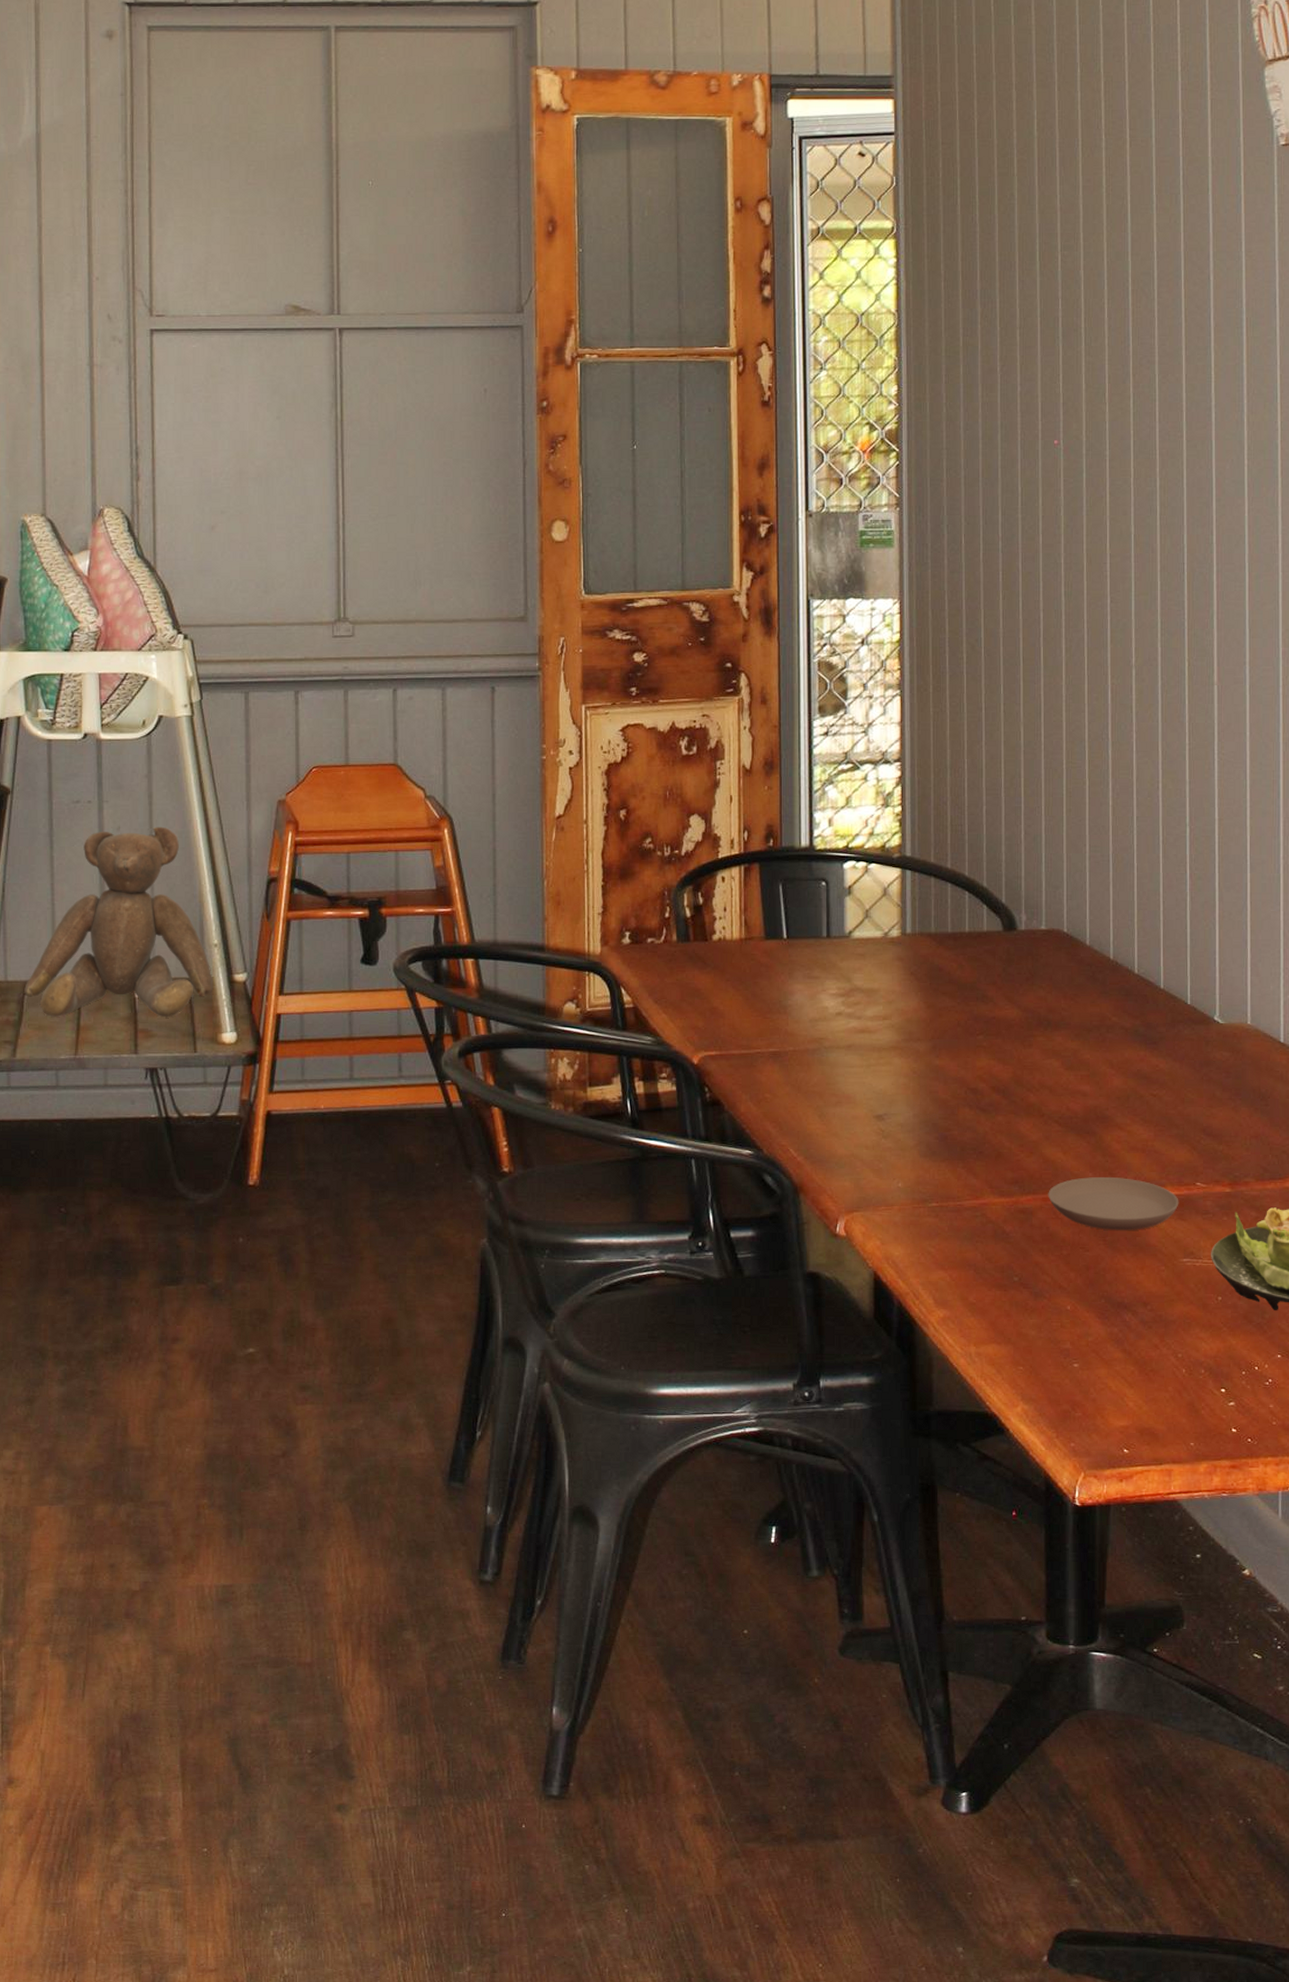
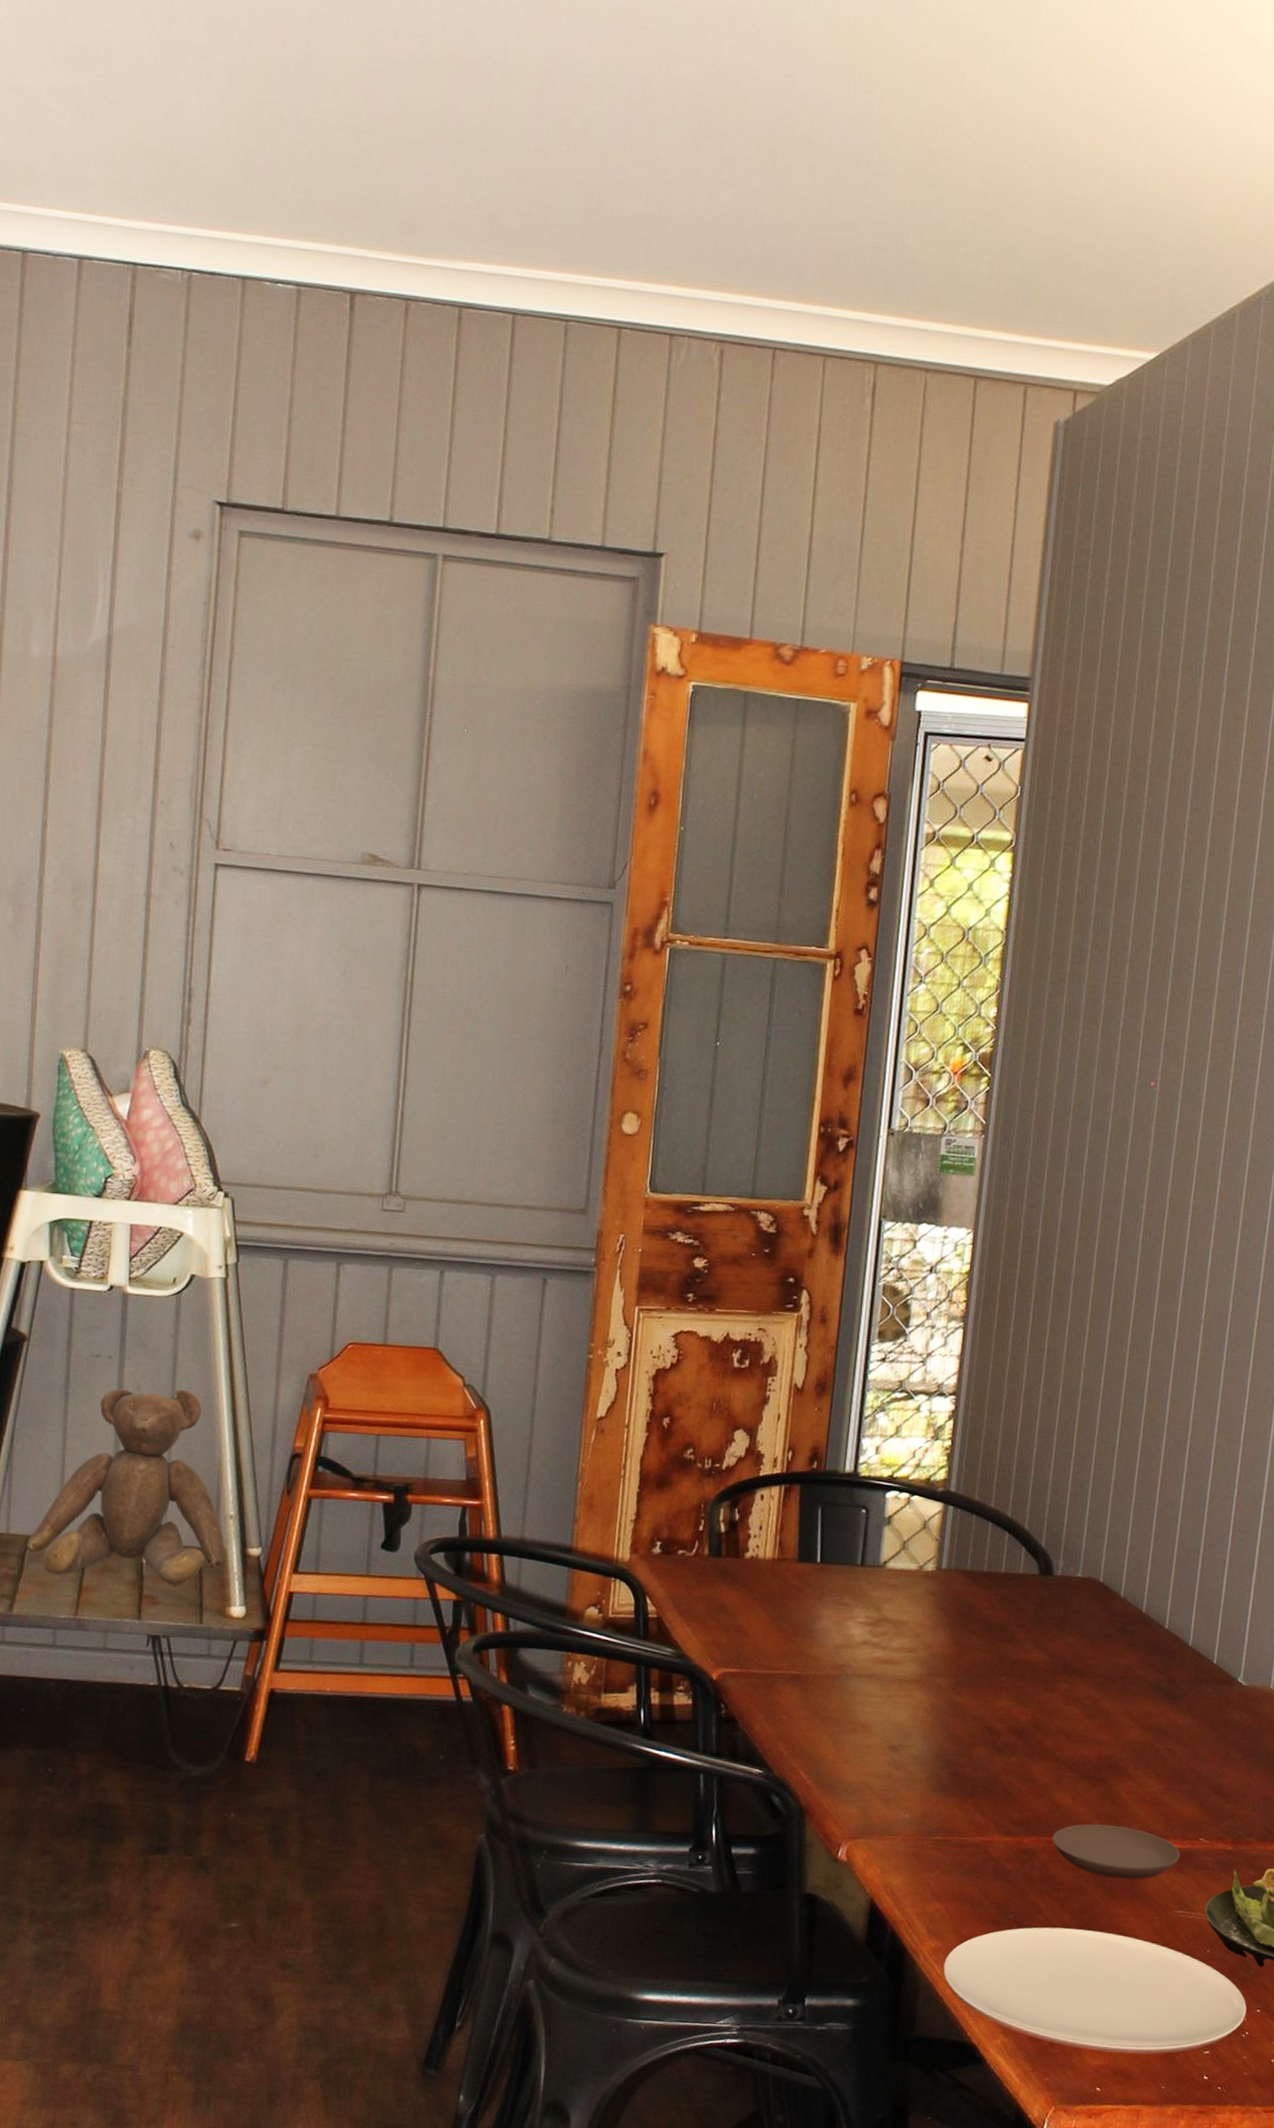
plate: none [954,1285,1267,1412] -> present [943,1927,1247,2054]

